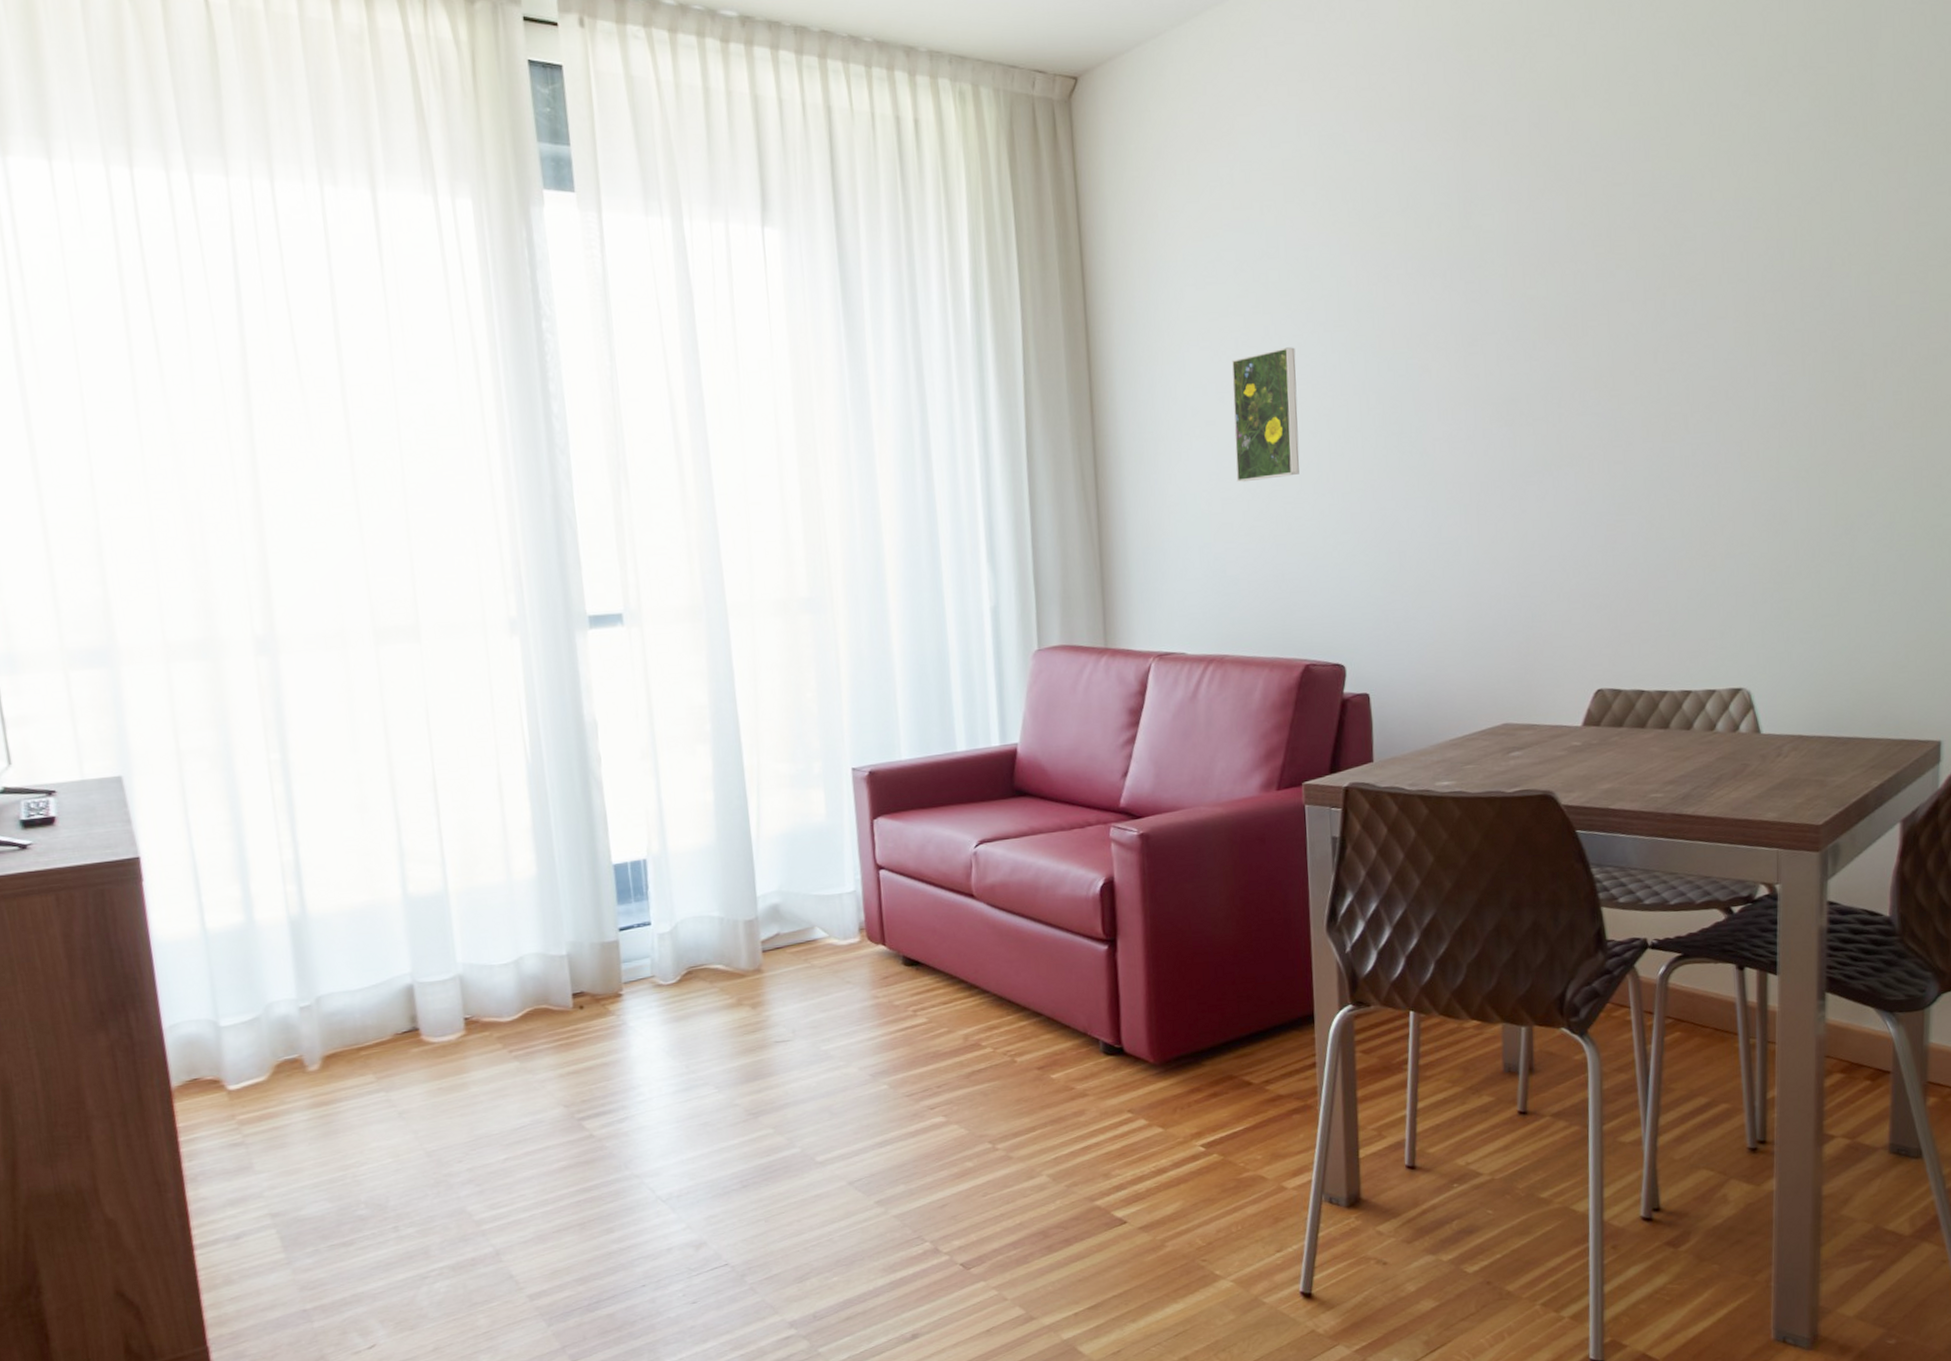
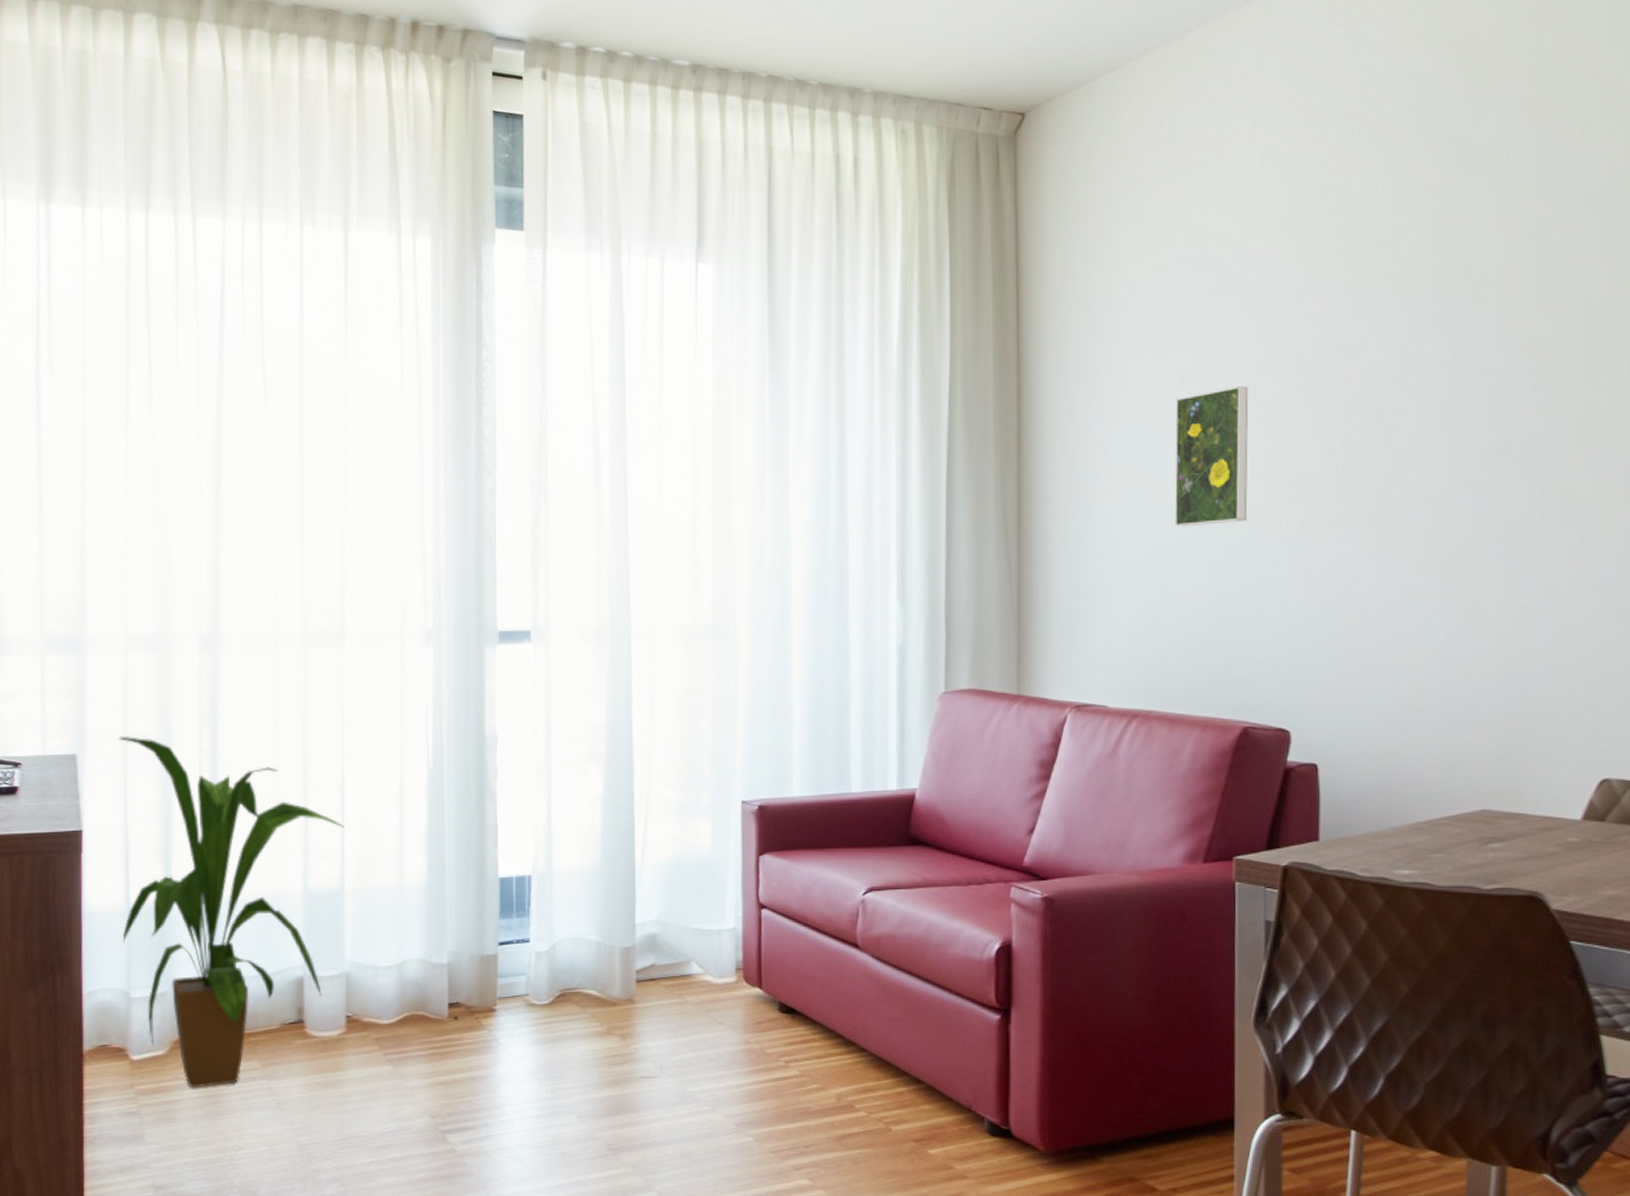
house plant: none [169,751,441,1111] -> present [118,735,344,1088]

